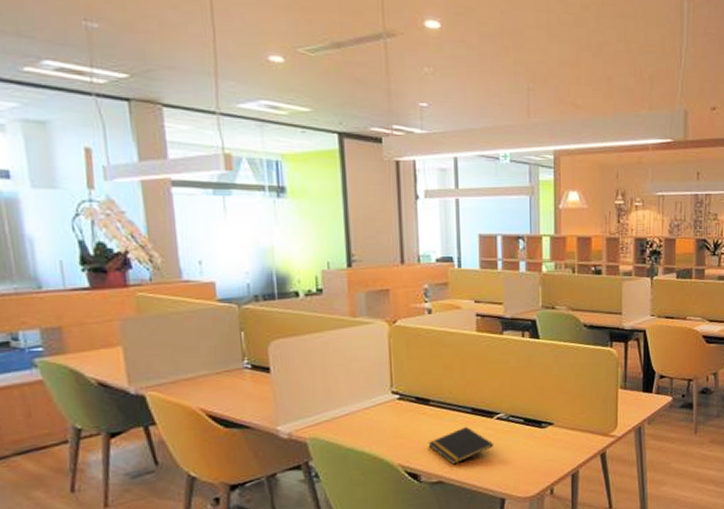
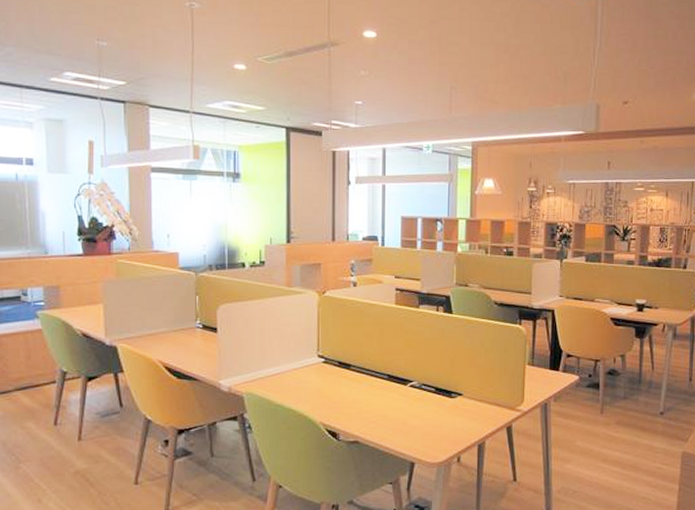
notepad: present [428,426,494,465] -> none [347,391,407,426]

